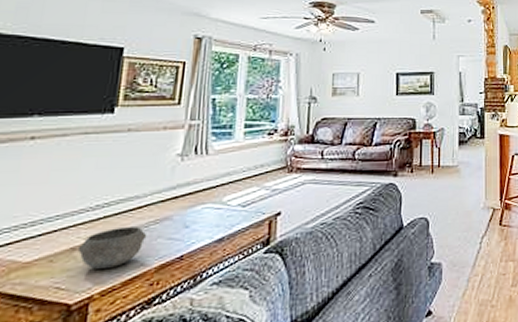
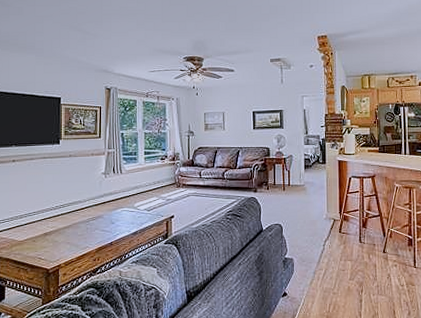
bowl: present [77,227,147,269] -> none [48,221,89,248]

